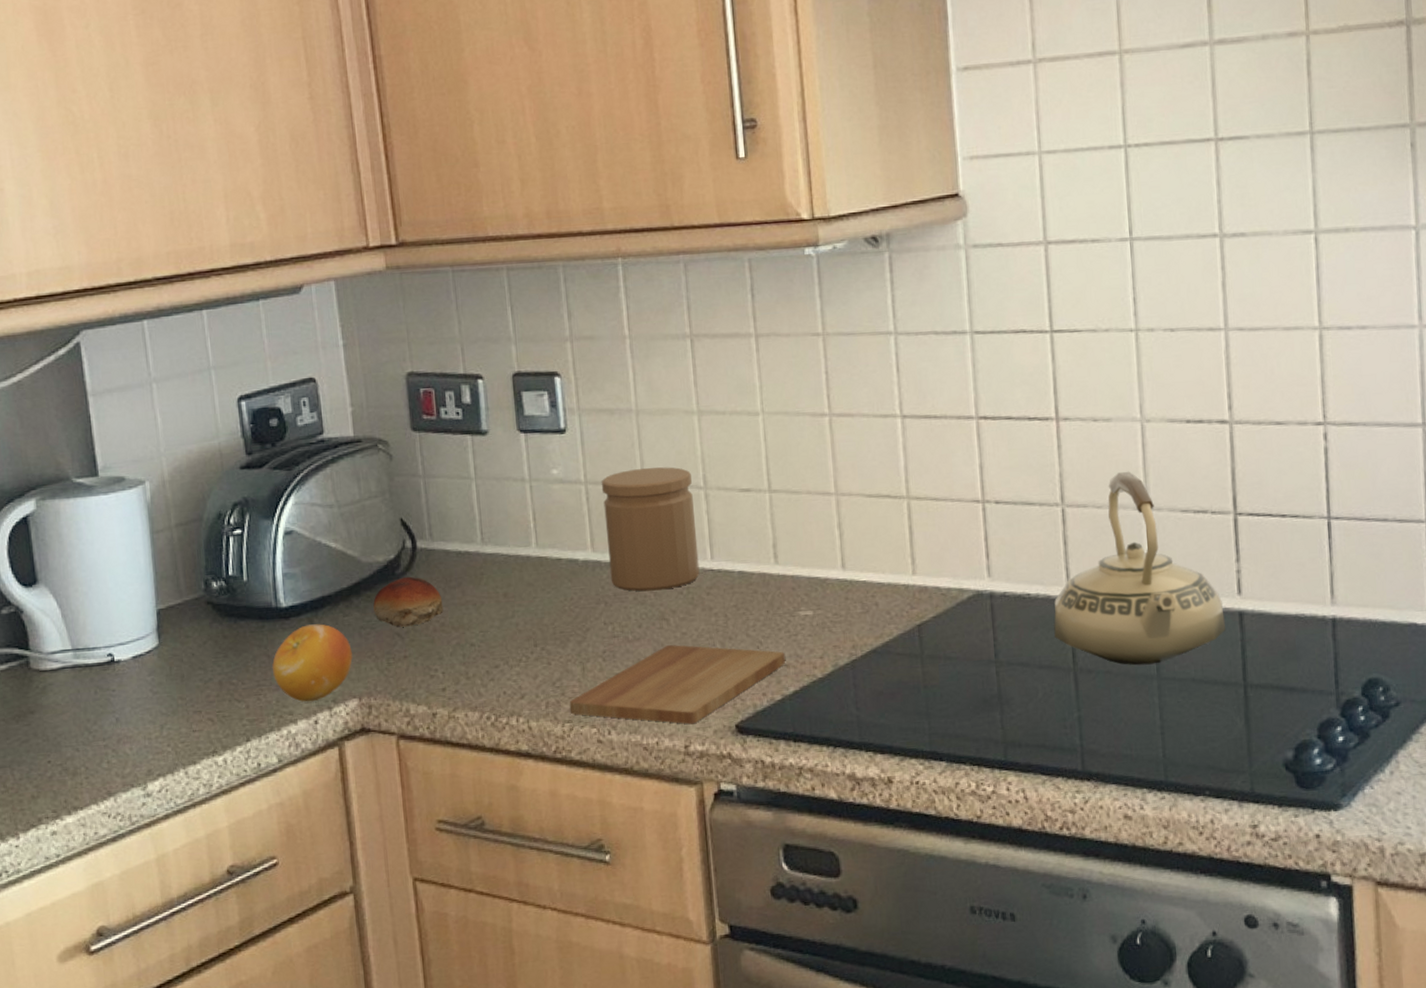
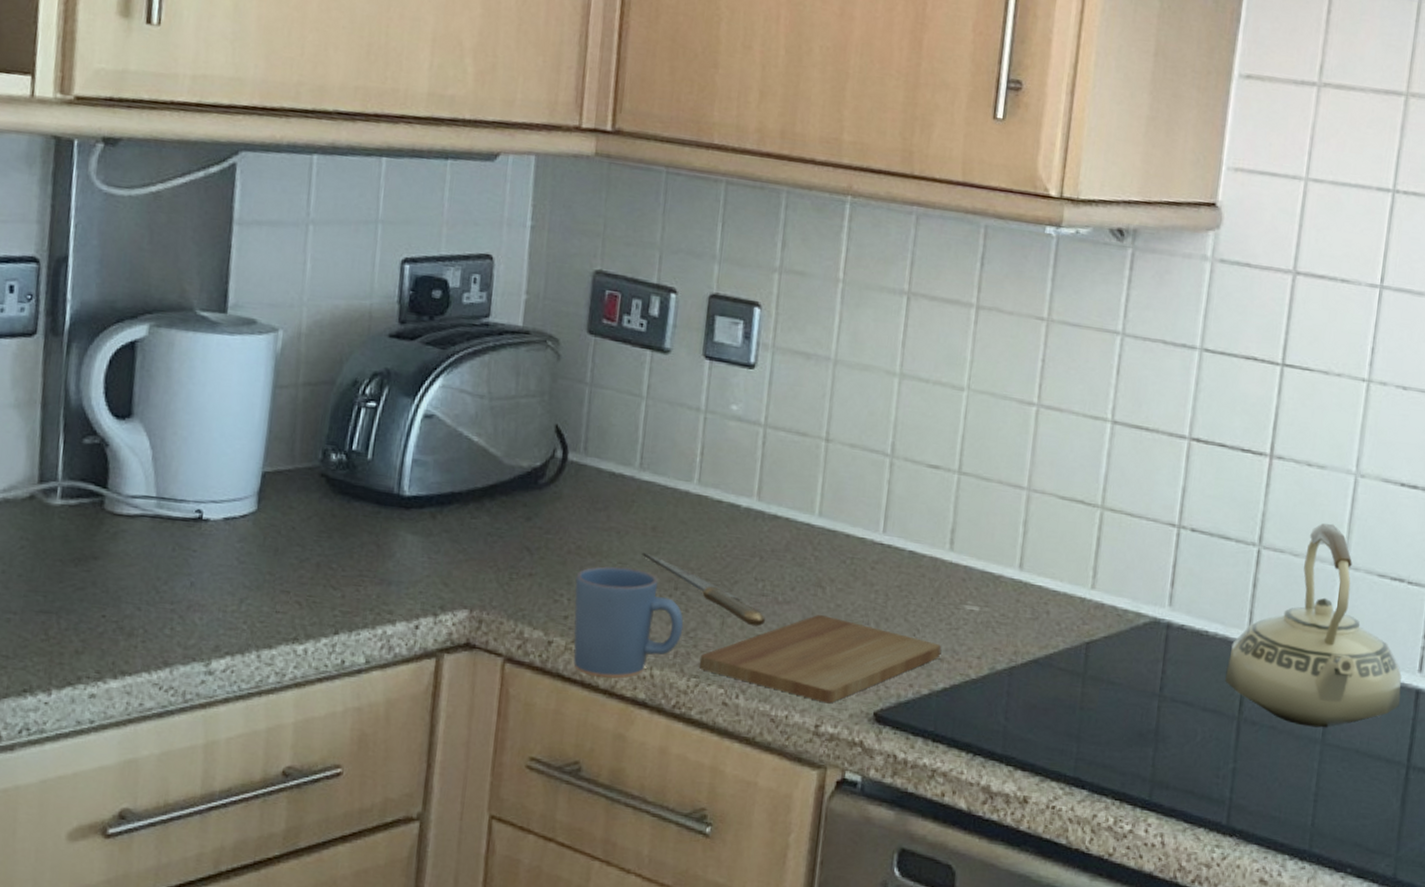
fruit: present [272,624,353,702] -> none [379,519,473,604]
bread roll: present [373,576,443,627] -> none [506,488,584,543]
mug: none [445,634,550,739] -> present [573,566,684,679]
kitchen knife: none [499,618,622,667] -> present [642,552,766,627]
jar: present [601,467,700,592] -> none [771,421,880,556]

